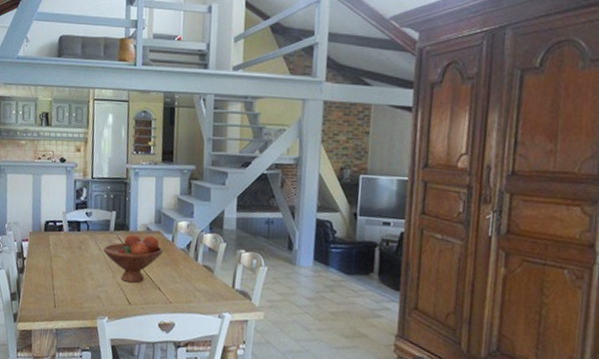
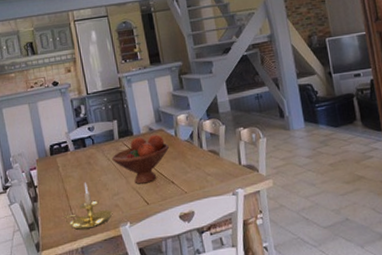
candle holder: none [43,266,92,313] -> present [61,182,112,230]

